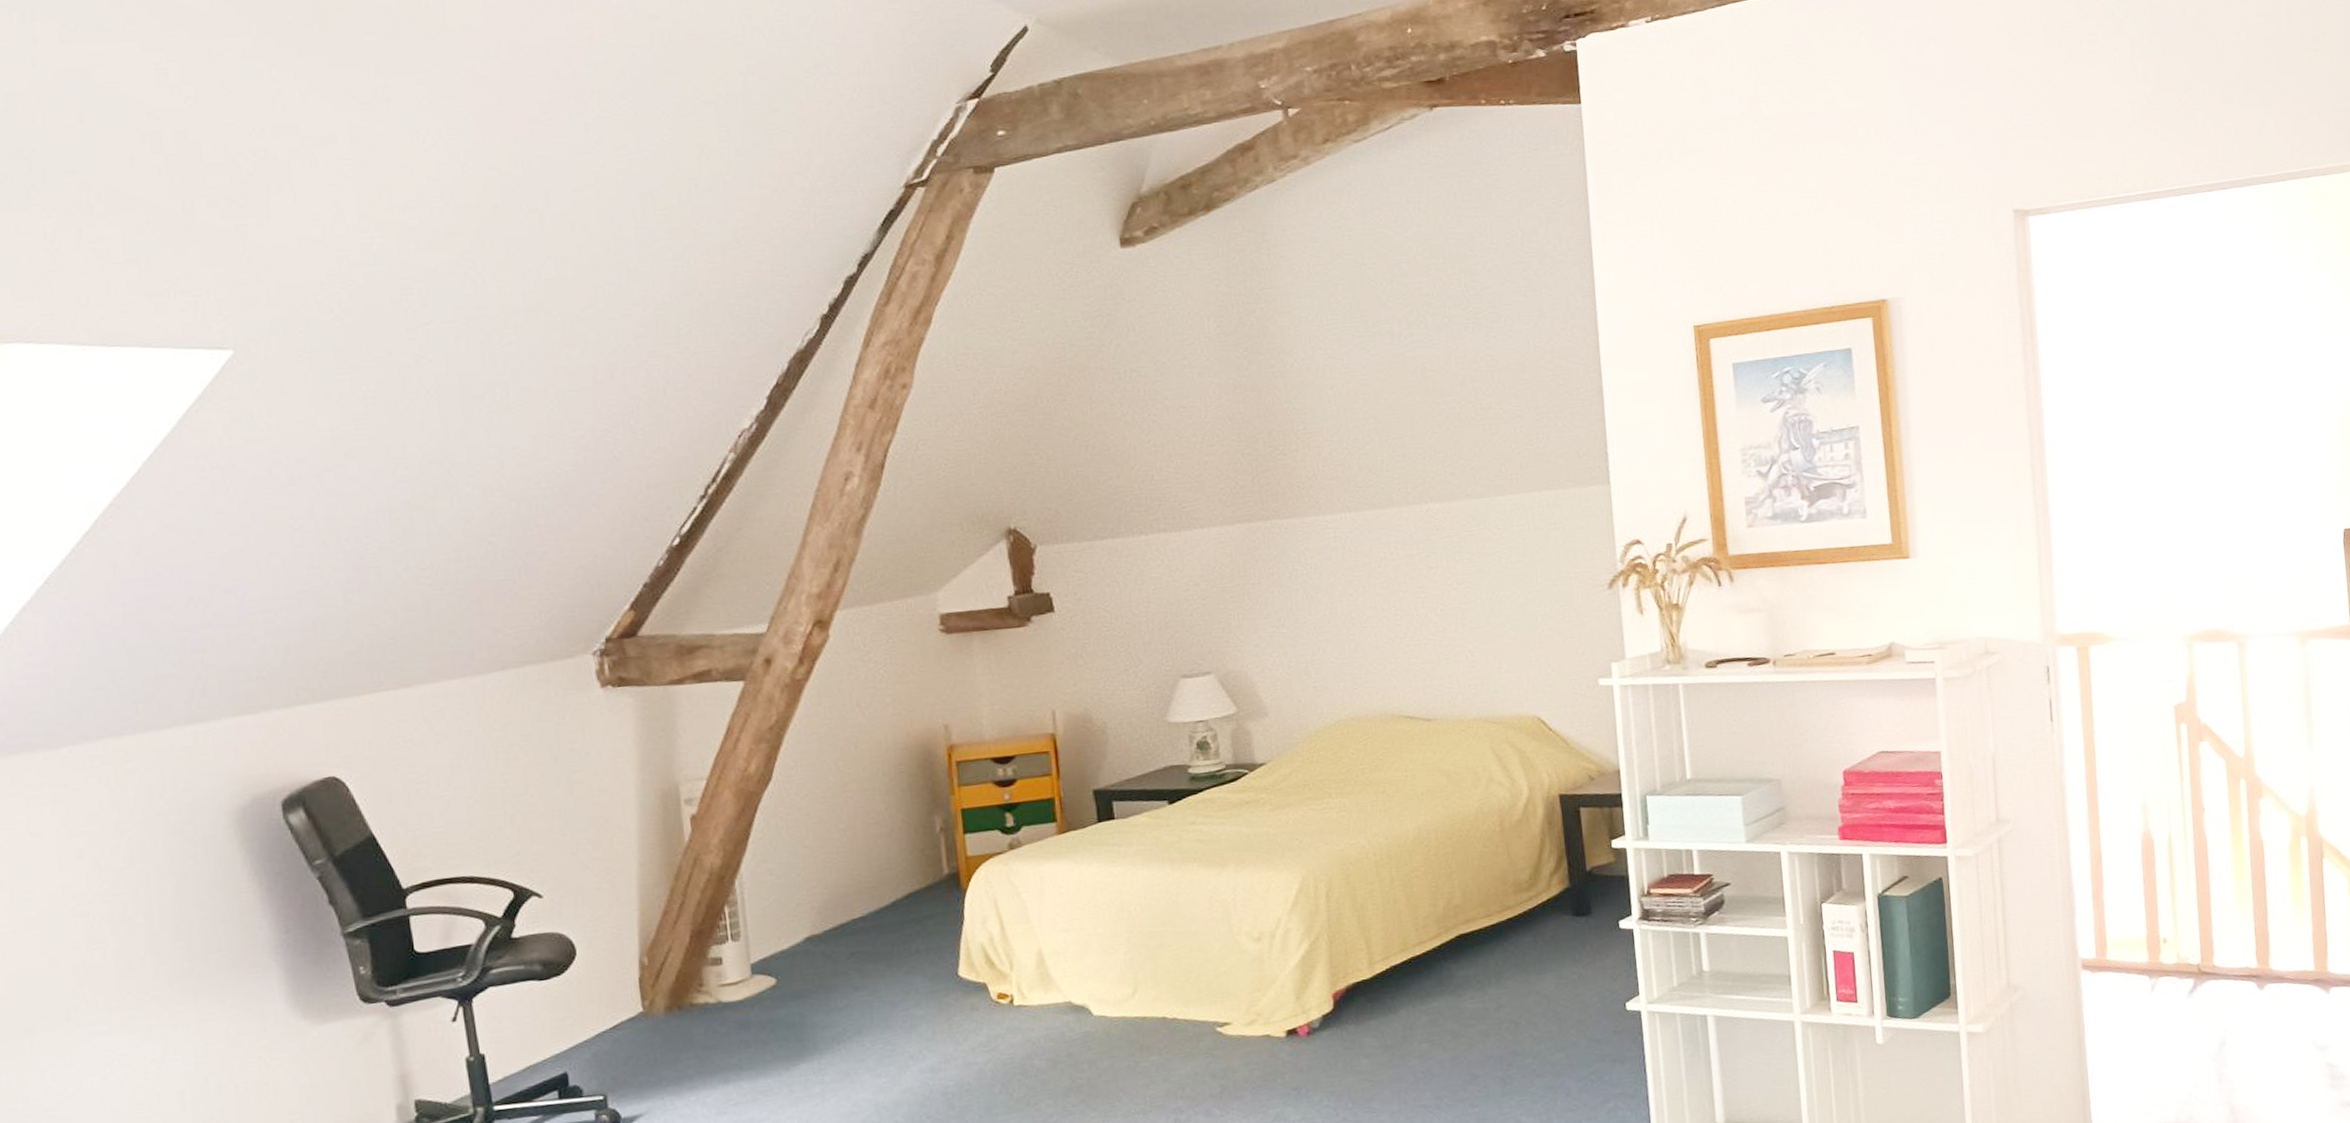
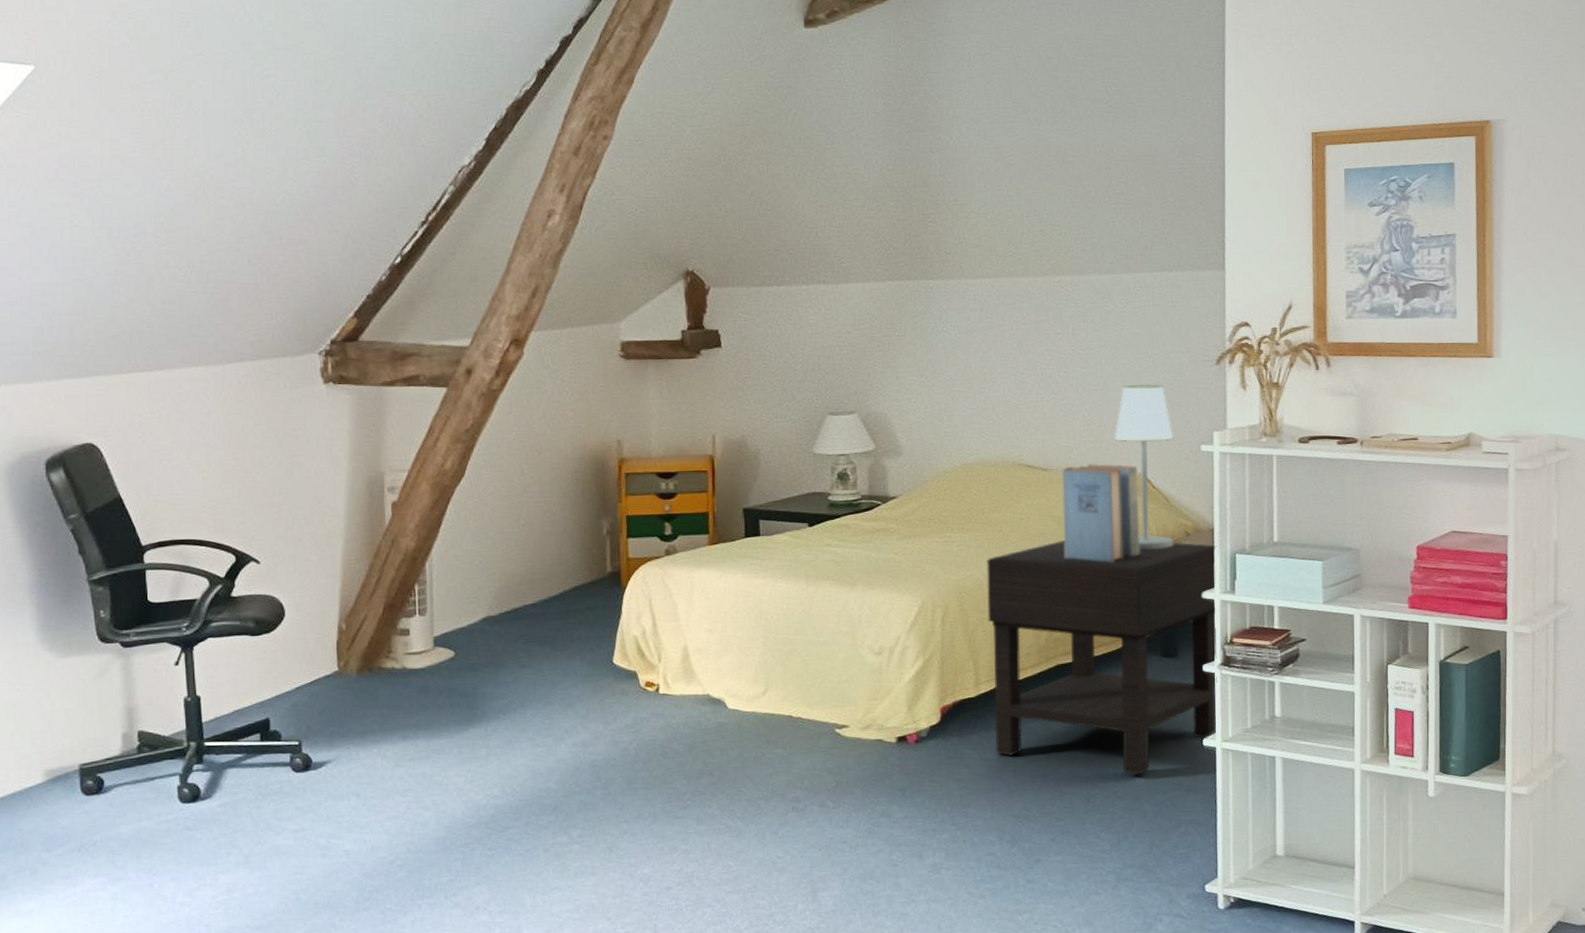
nightstand: none [1371,787,1639,1050] -> present [987,540,1217,775]
book: none [1447,707,1541,817] -> present [1061,464,1140,562]
table lamp: none [1502,616,1577,800] -> present [1114,385,1174,550]

